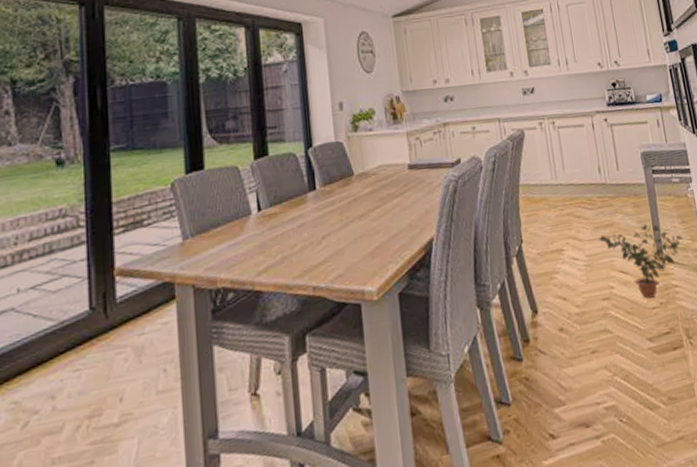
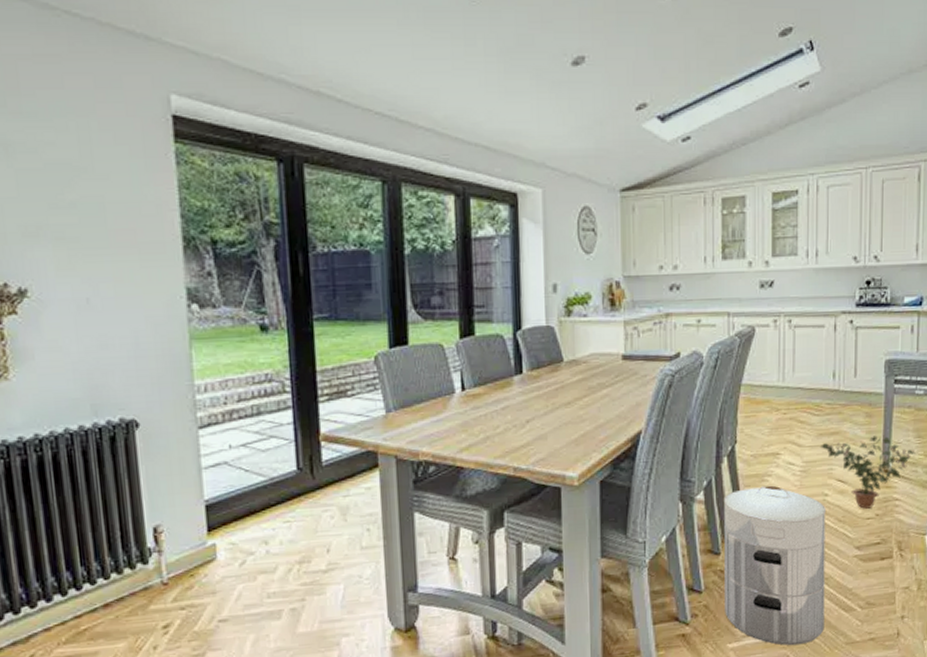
waste bin: none [517,282,634,456] -> present [723,485,826,646]

